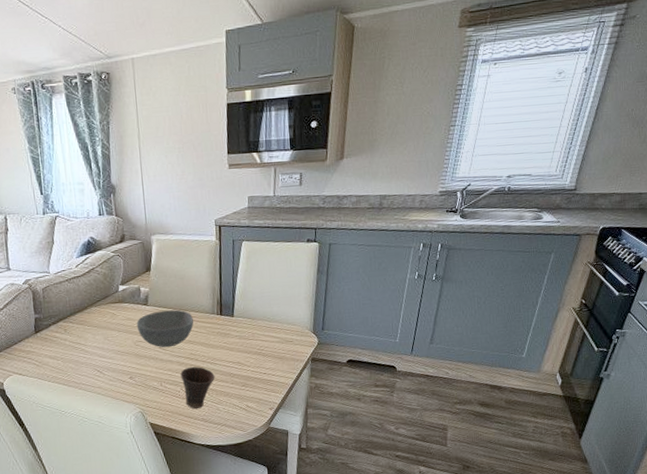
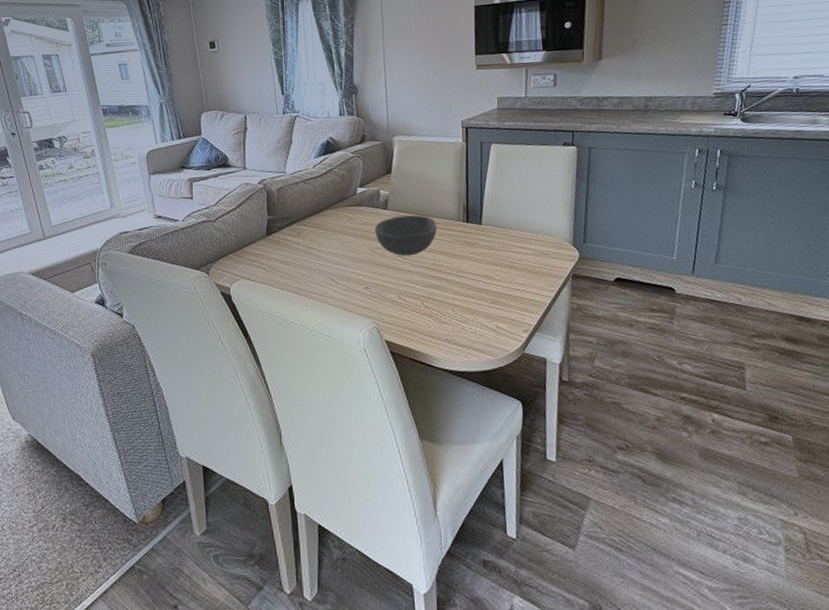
cup: present [180,366,215,409] -> none [421,278,461,328]

